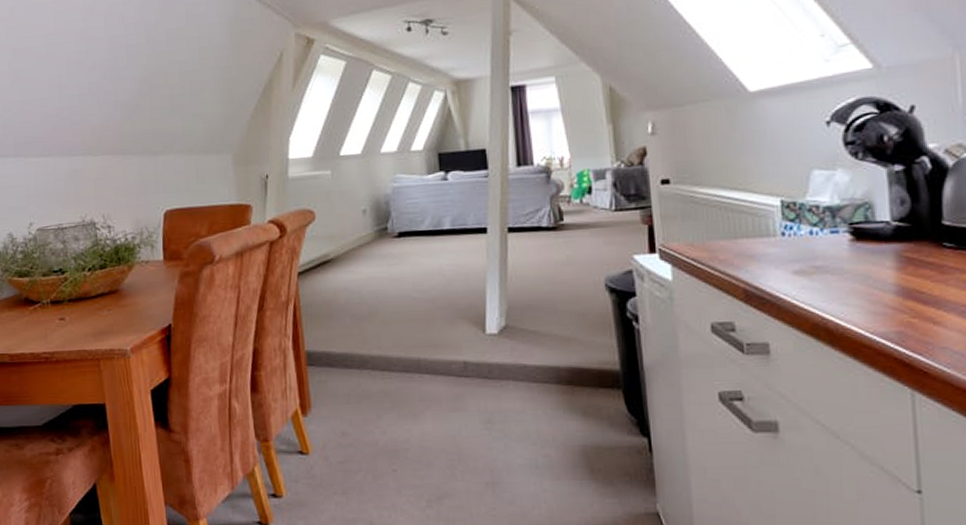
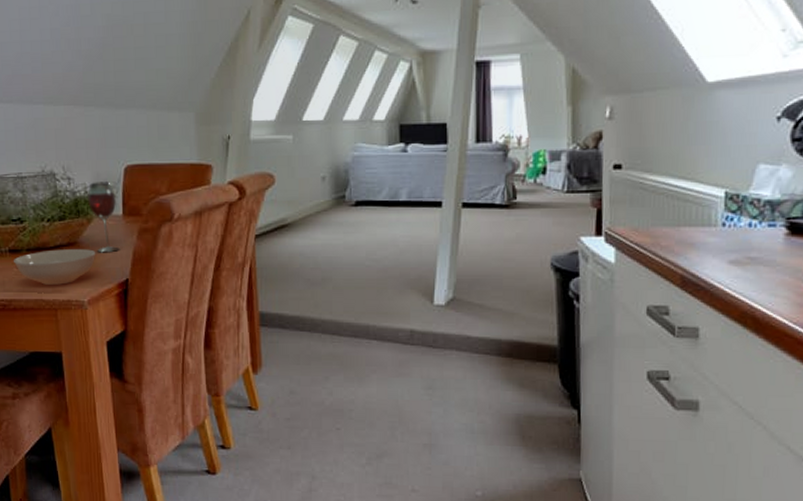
bowl: none [54,296,138,335] -> present [13,249,96,285]
wineglass: none [128,227,162,300] -> present [87,182,120,253]

